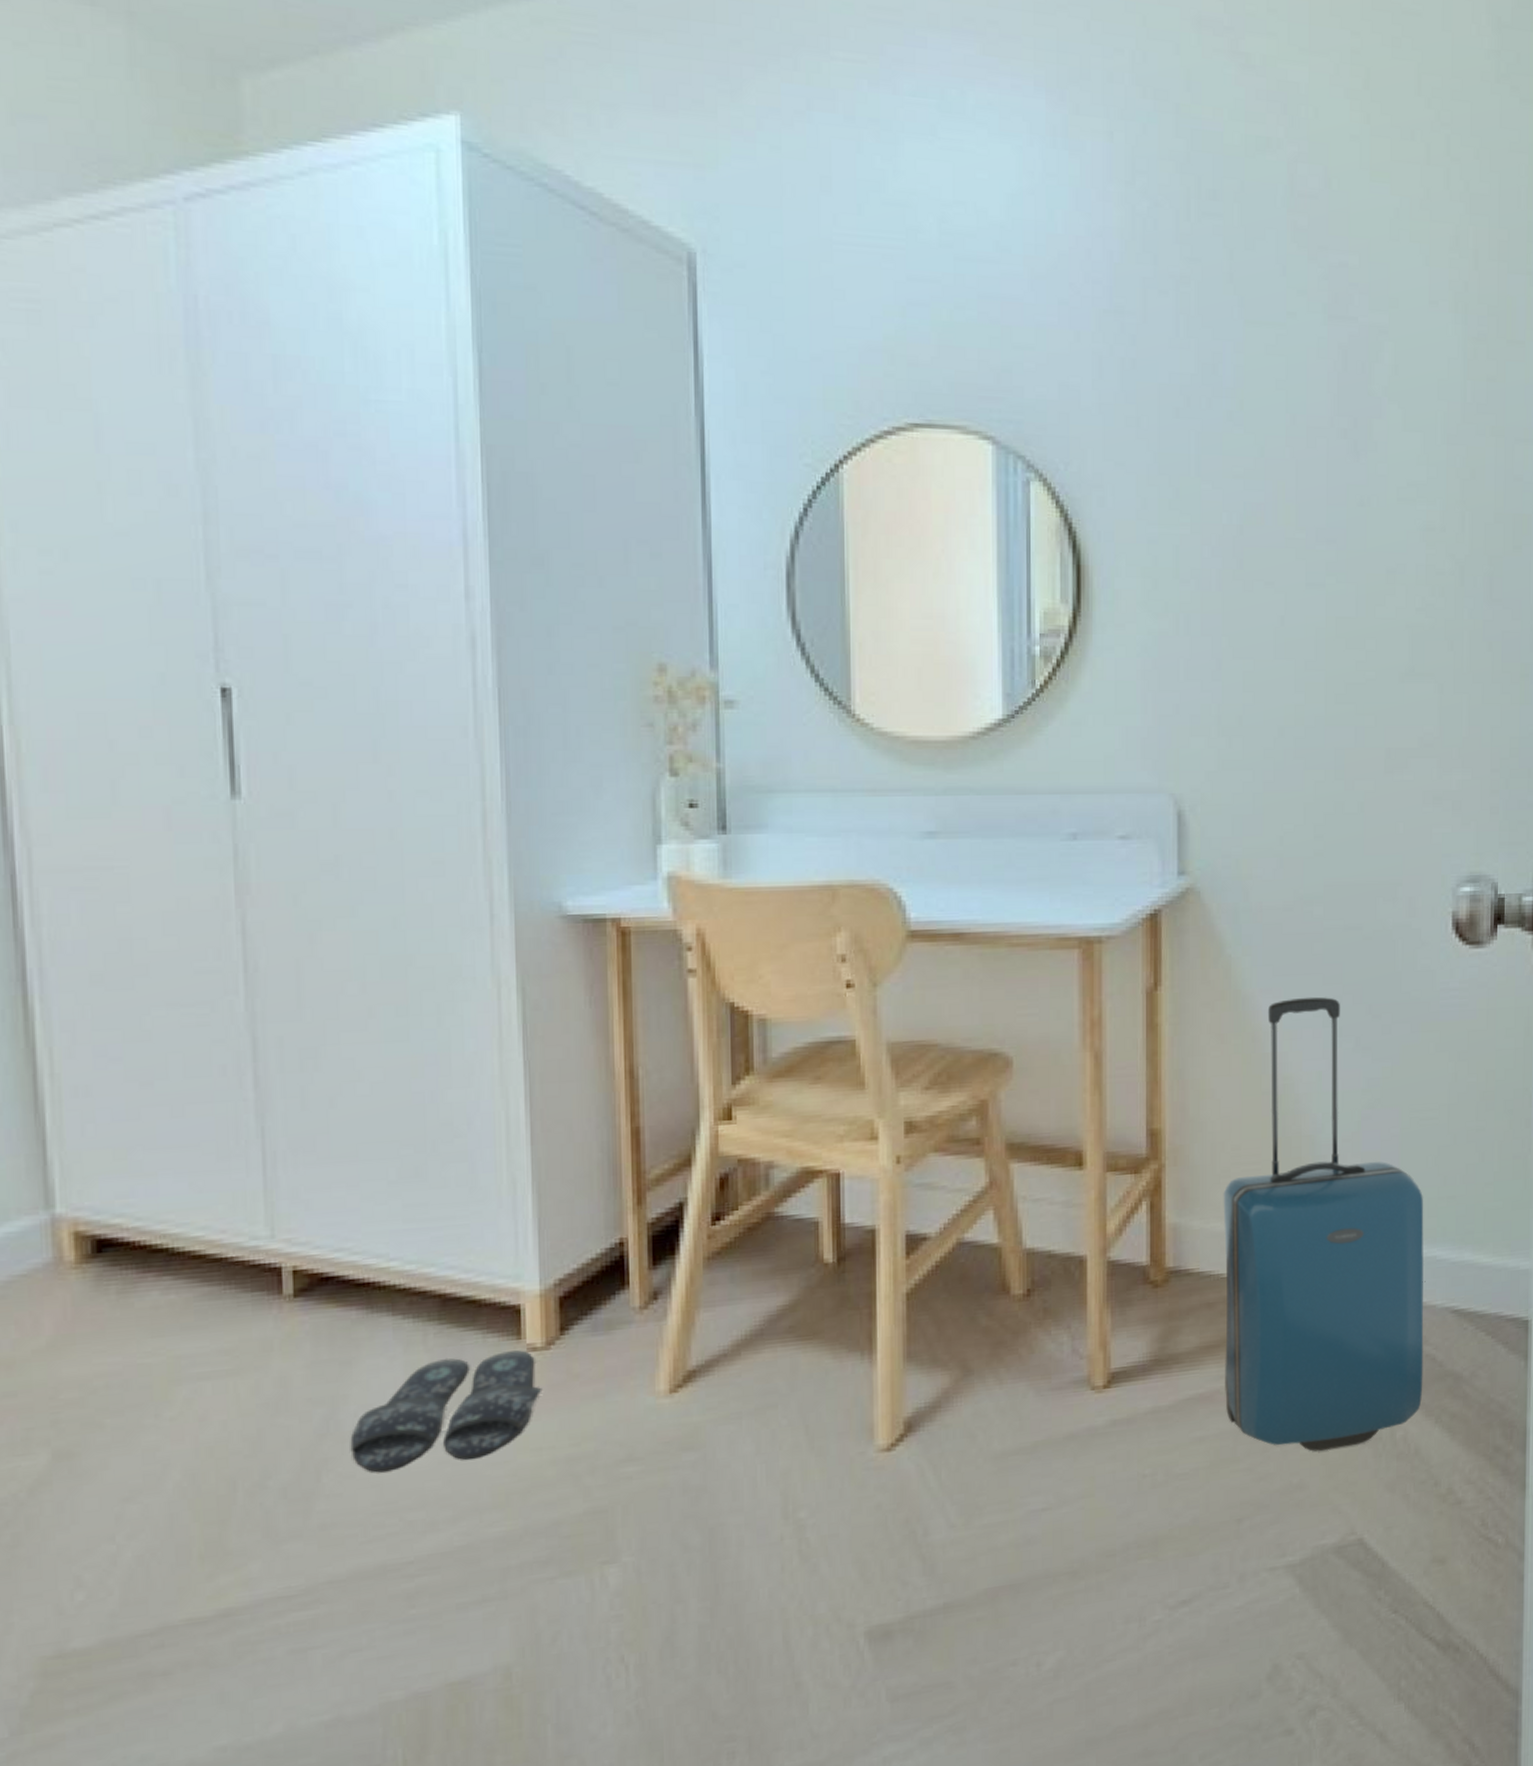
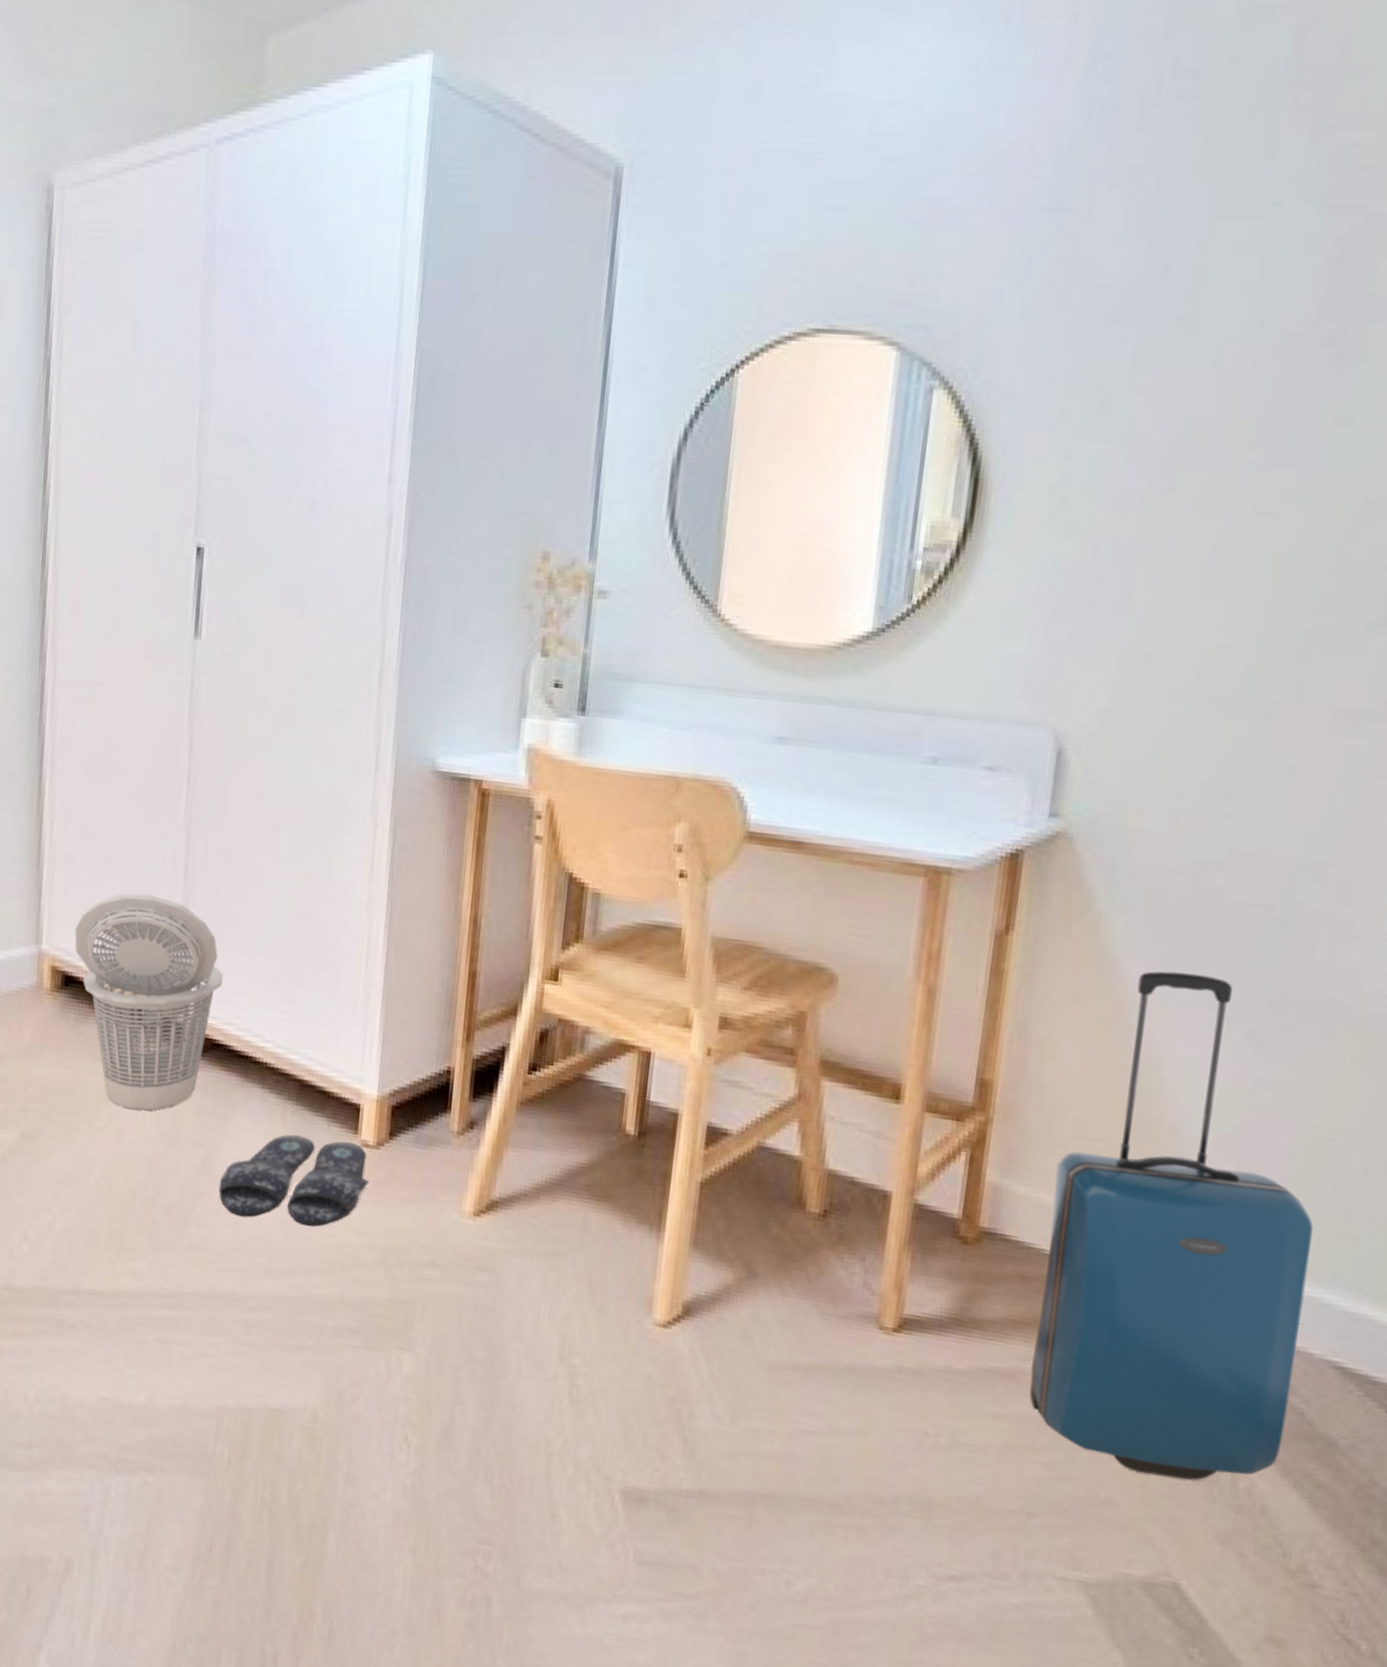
laundry basket: none [104,1116,324,1385] -> present [75,894,223,1111]

